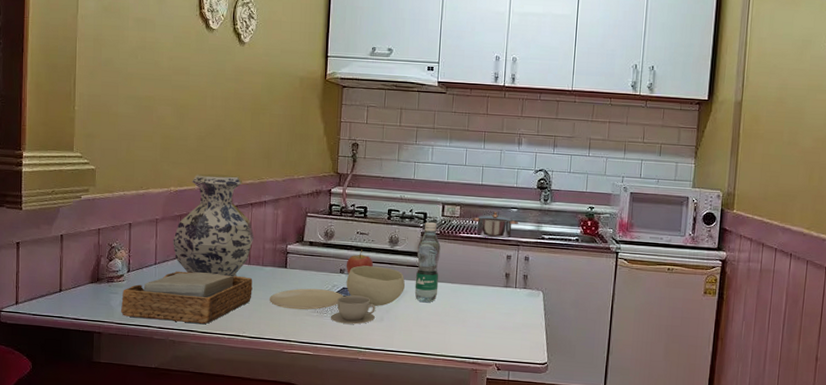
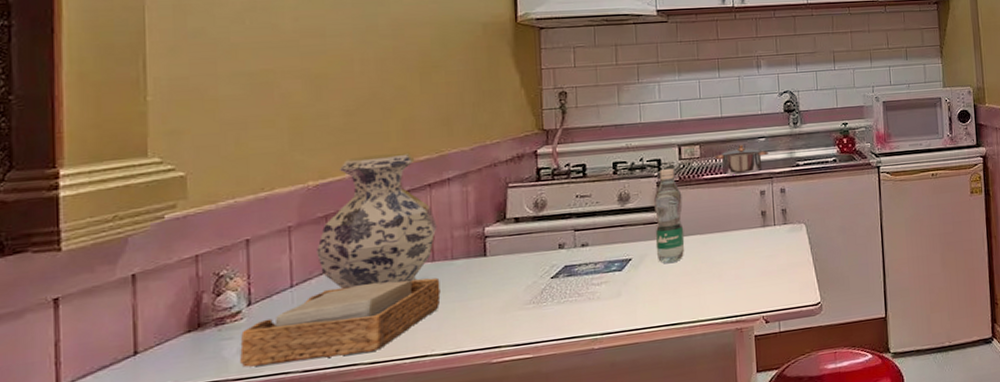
plate: present [269,288,343,310] -> none [465,272,566,307]
teacup: present [330,295,375,325] -> none [551,270,610,311]
fruit: present [346,248,373,275] -> none [565,214,601,249]
bowl: present [346,265,406,306] -> none [568,231,645,280]

